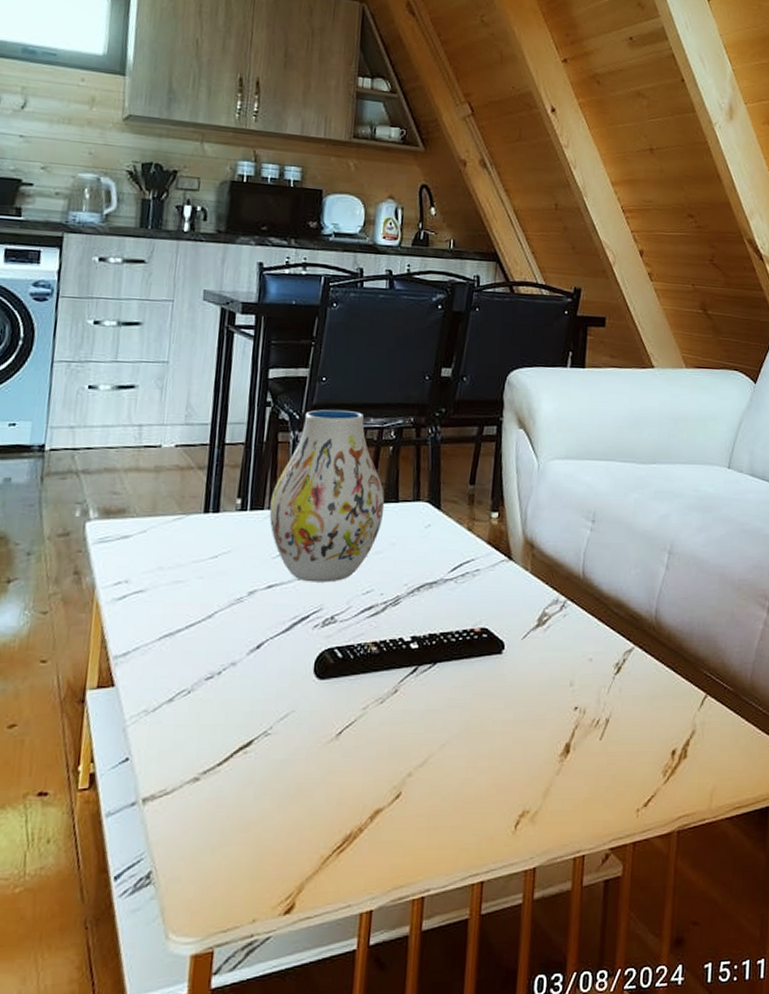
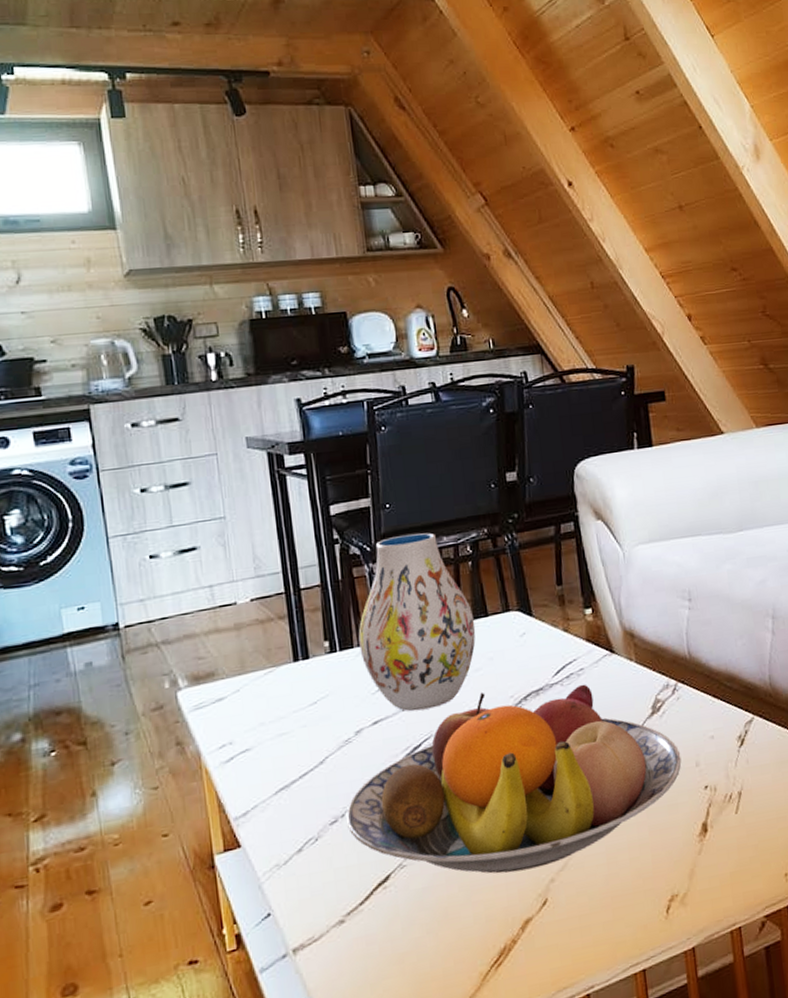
fruit bowl: none [221,575,558,760] -> present [345,684,682,874]

